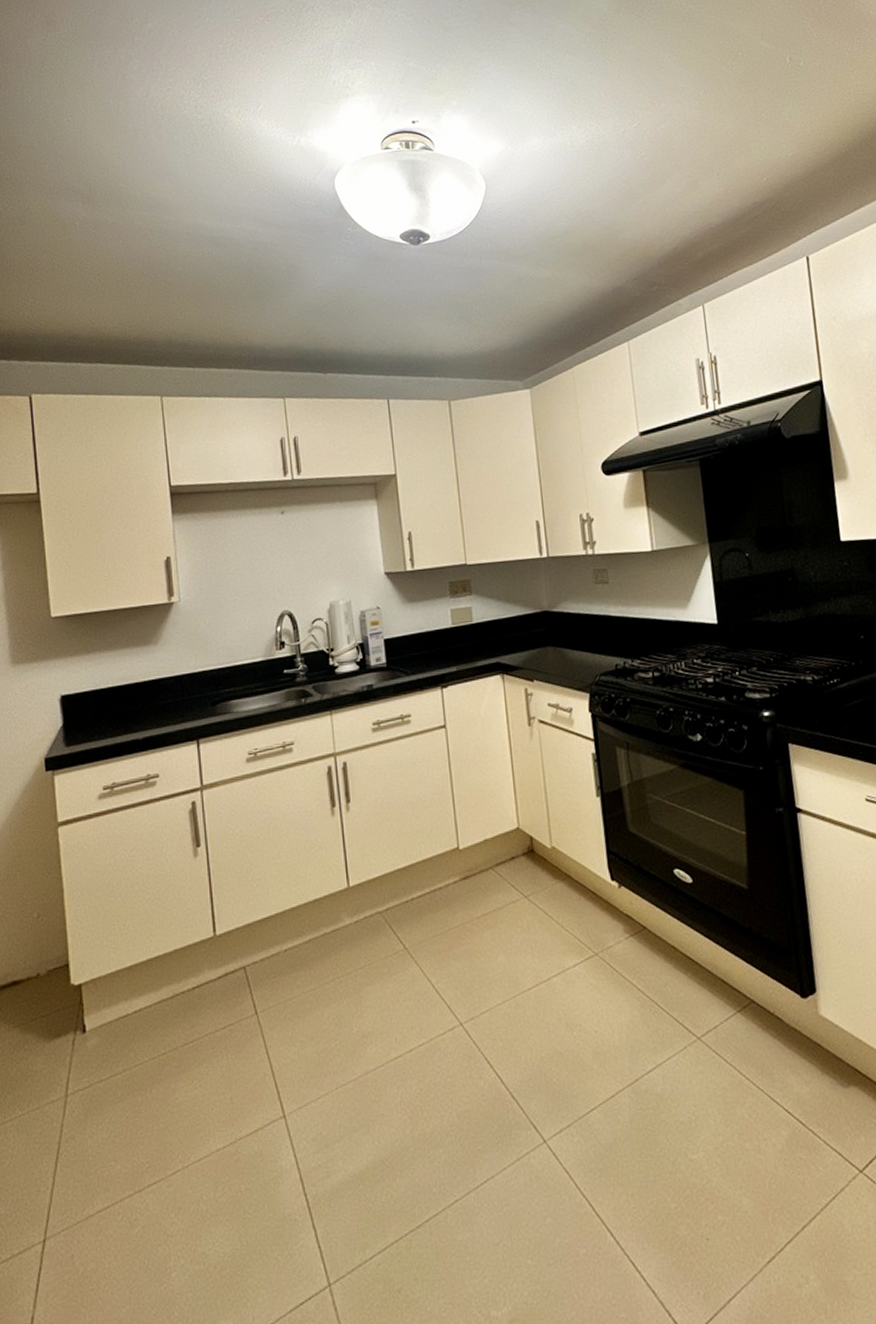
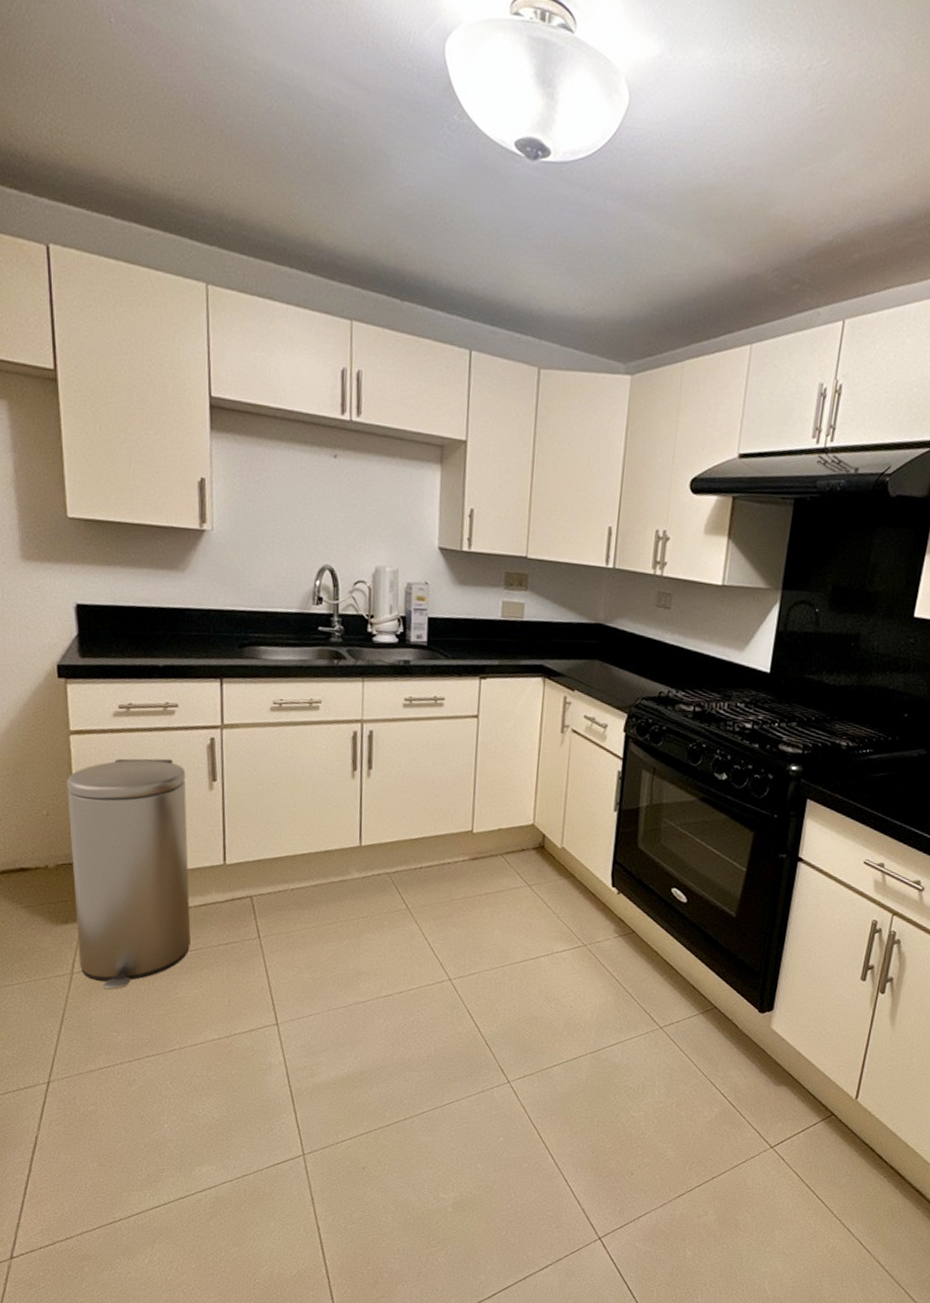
pedal bin: none [56,832,186,1109] -> present [67,758,191,990]

